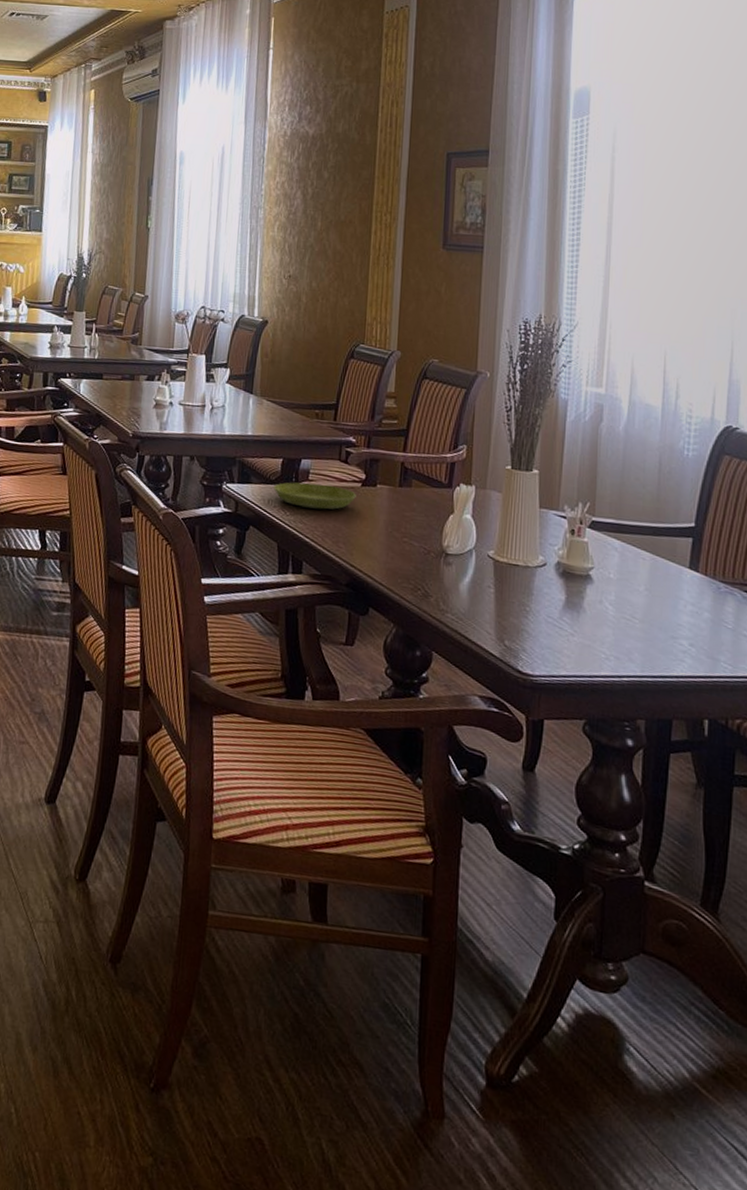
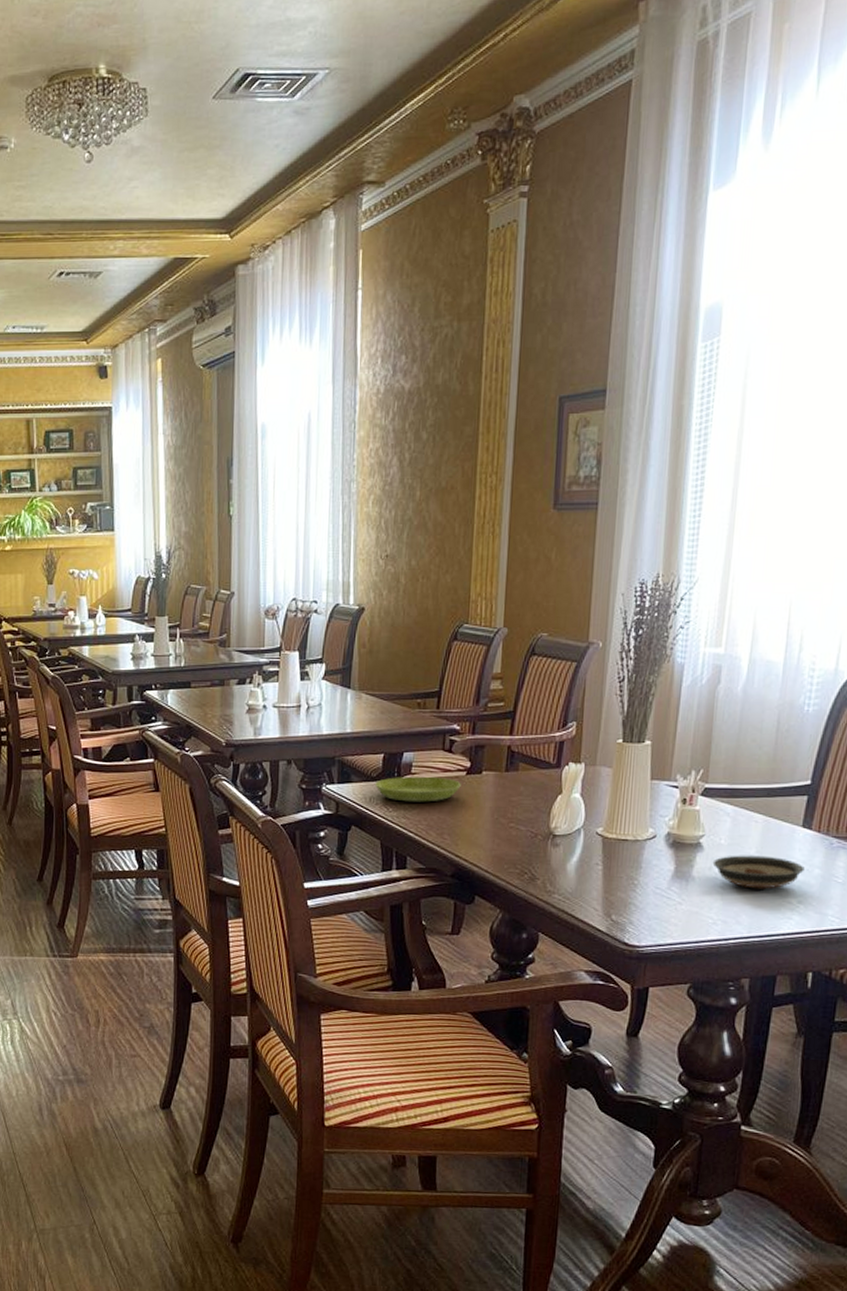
saucer: none [602,590,694,629] -> present [712,855,805,889]

